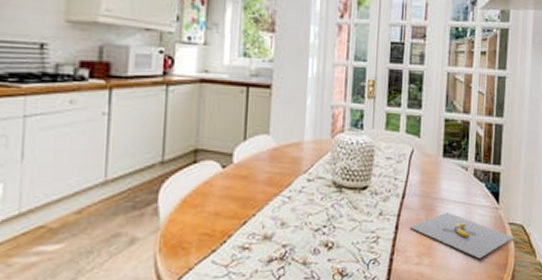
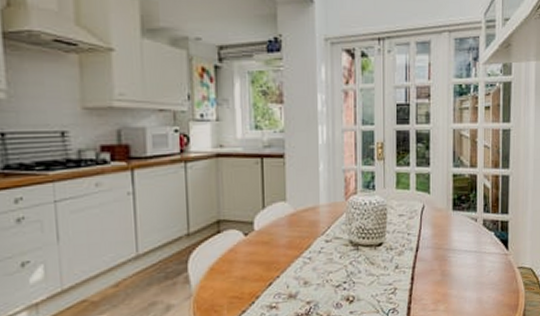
banana: present [409,211,515,259] -> none [424,260,524,302]

